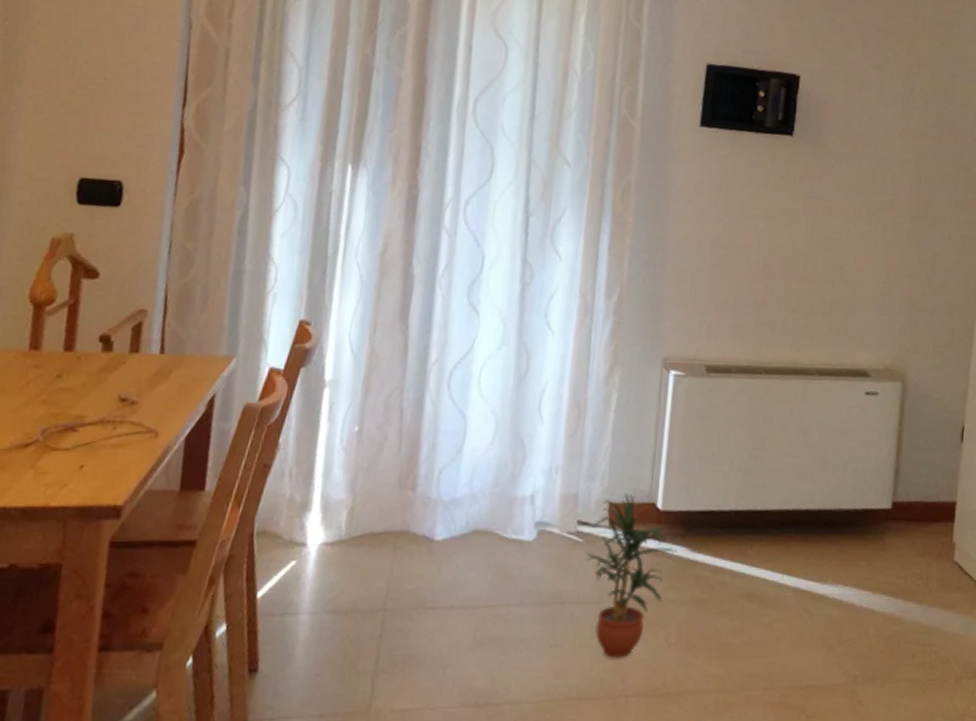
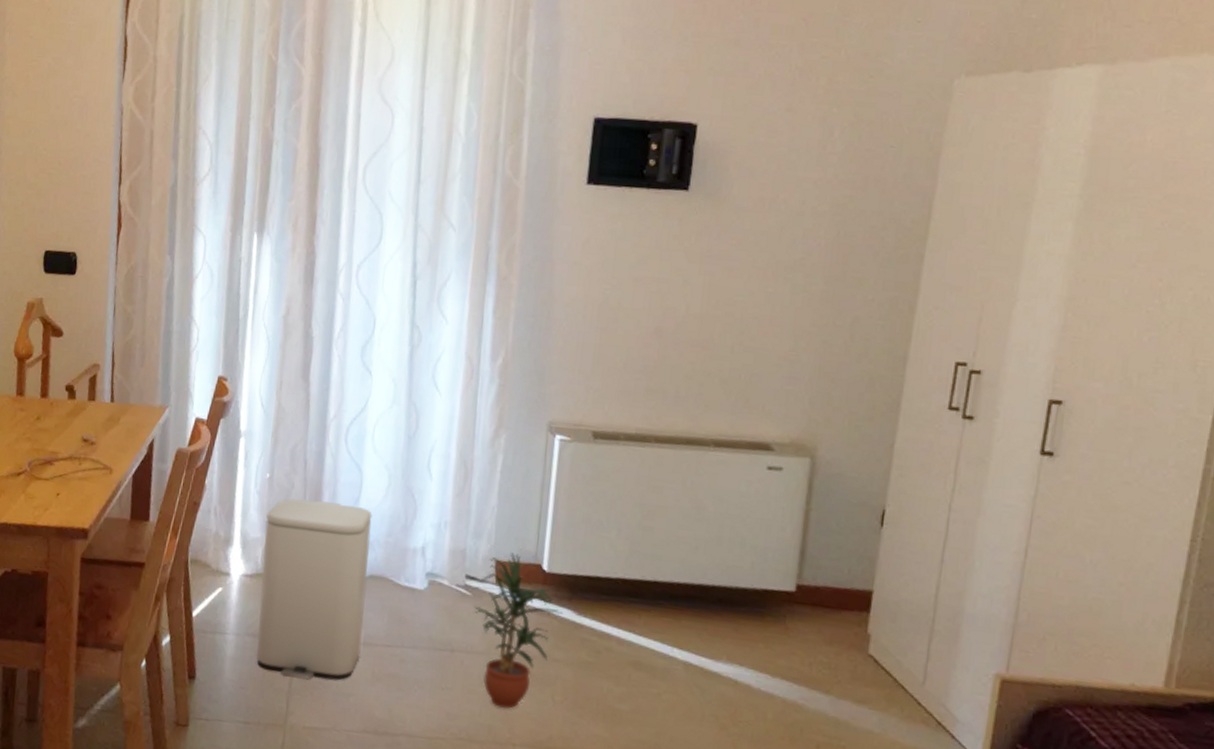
pedal bin: none [336,453,477,657] -> present [257,498,373,681]

